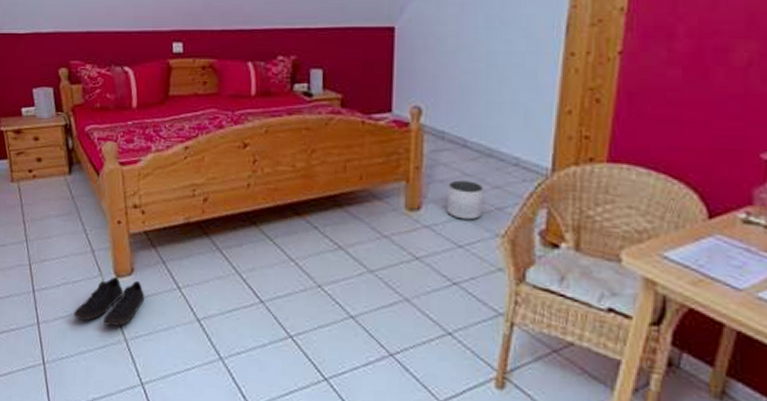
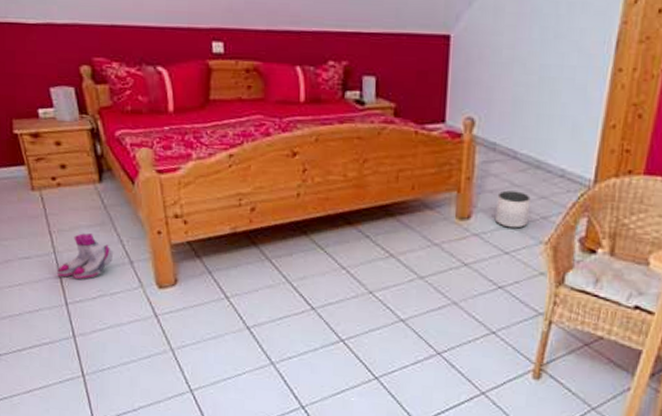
boots: none [27,222,78,268] -> present [57,233,114,280]
shoe: present [74,276,145,326] -> none [114,287,191,337]

